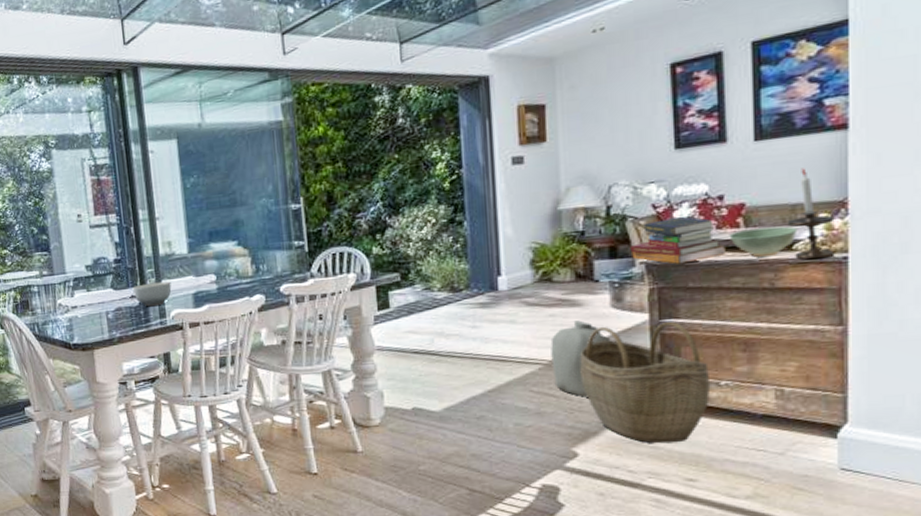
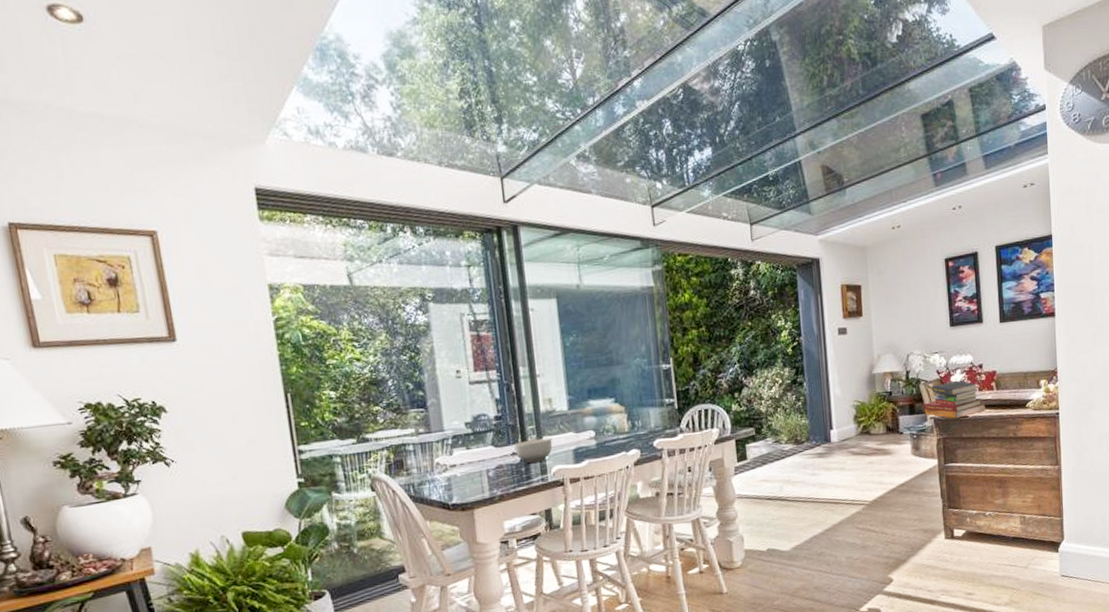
bag: present [550,320,611,397] -> none [870,466,913,531]
woven basket: present [580,322,711,444] -> none [892,466,980,566]
bowl: present [729,226,798,257] -> none [987,389,1029,413]
candlestick: present [787,168,835,260] -> none [1022,345,1051,416]

